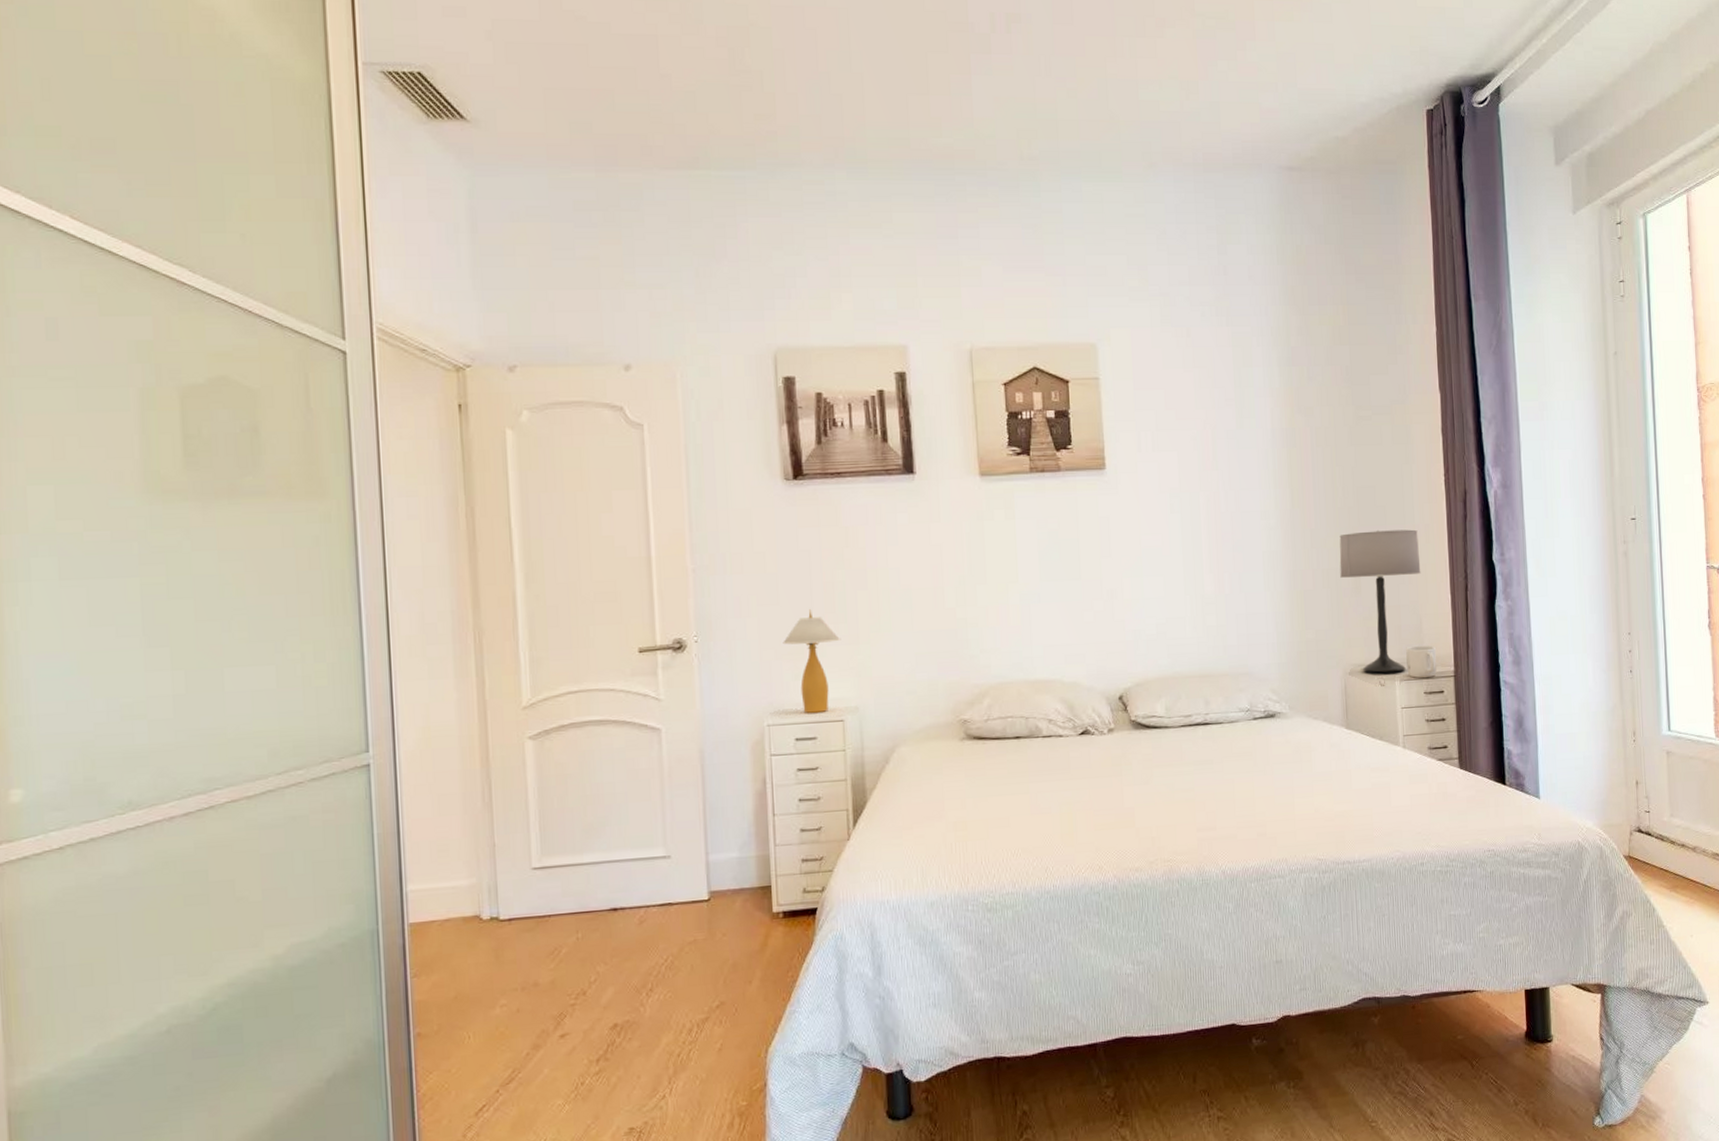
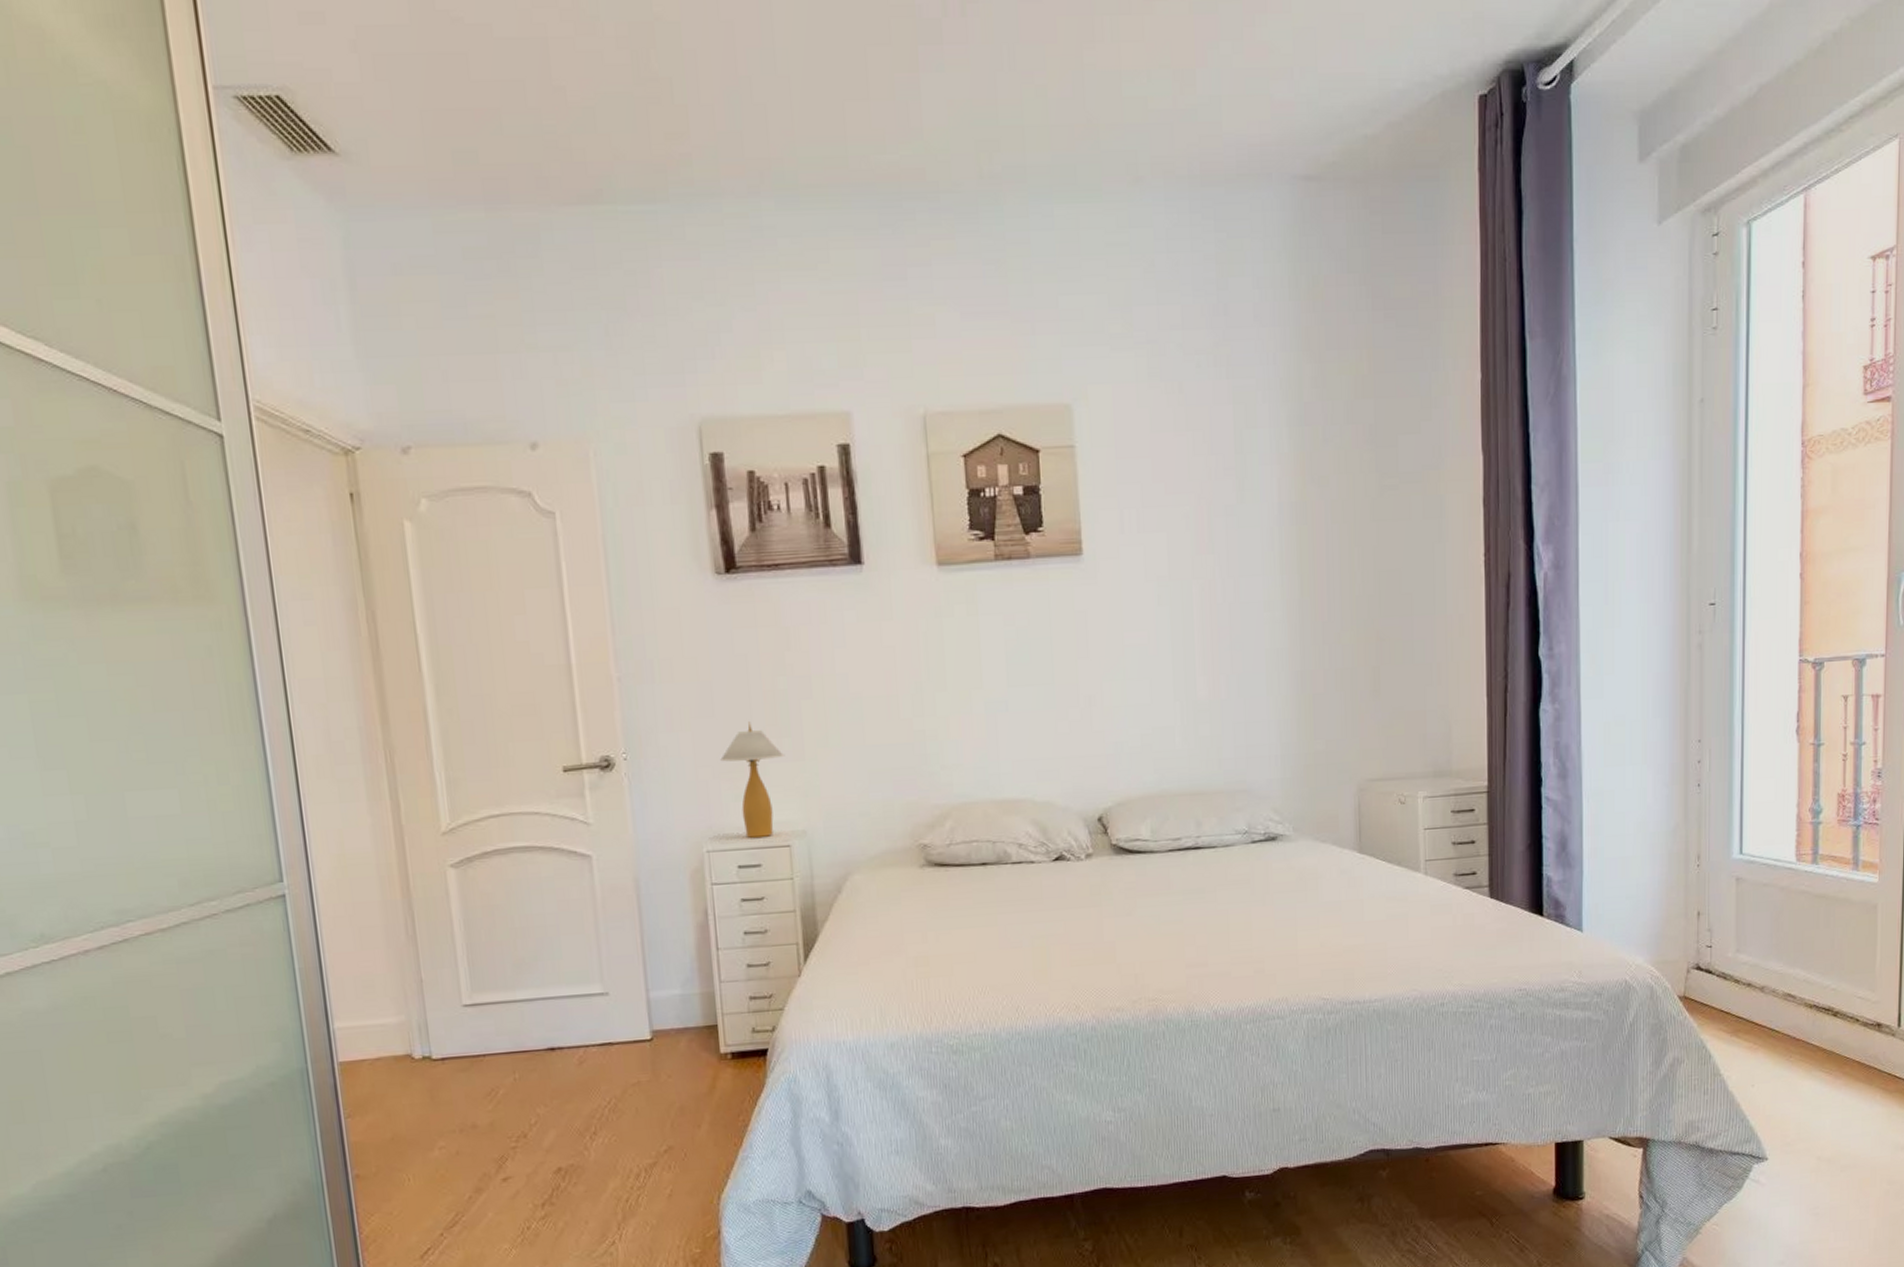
table lamp: present [1339,529,1421,673] -> none [1356,620,1452,789]
mug: present [1406,645,1437,679] -> none [1431,756,1468,795]

